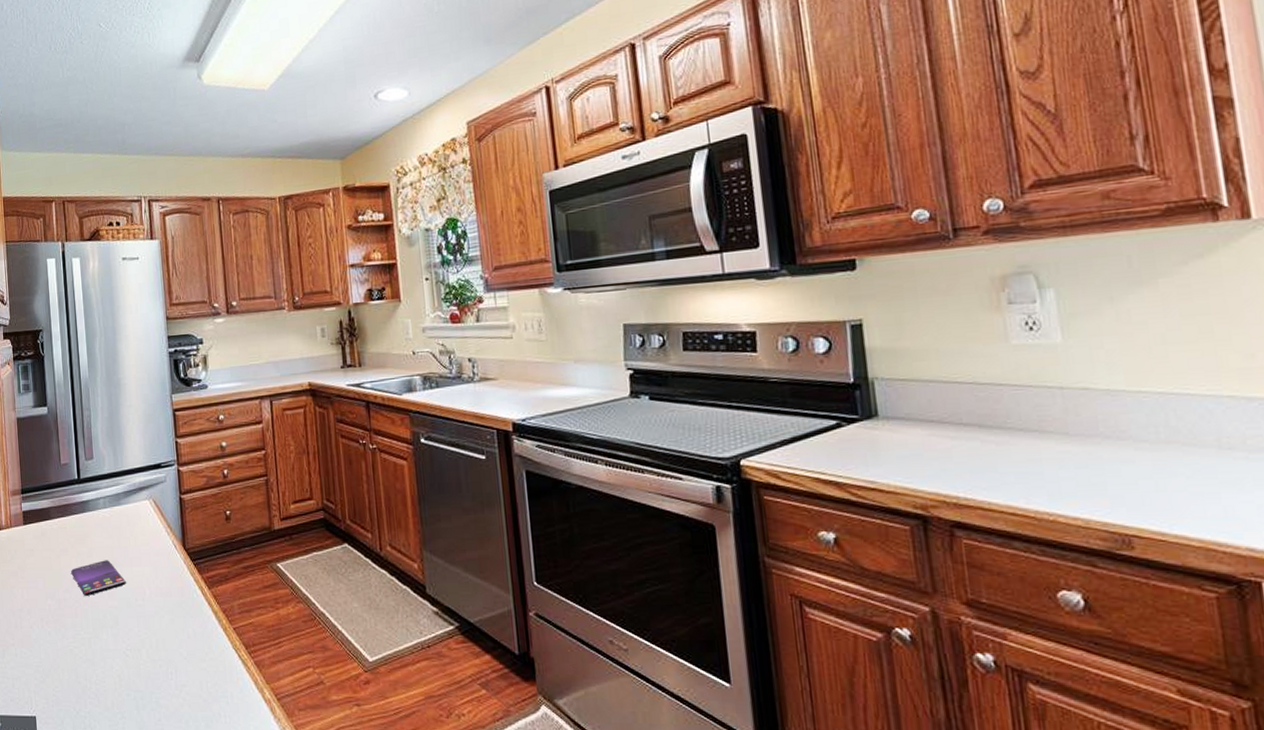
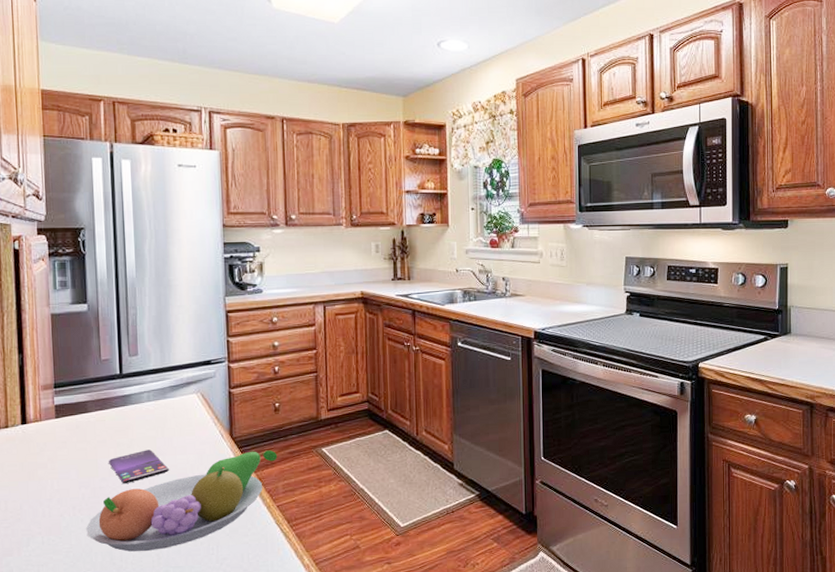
fruit bowl: none [53,564,232,671] -> present [86,450,278,552]

